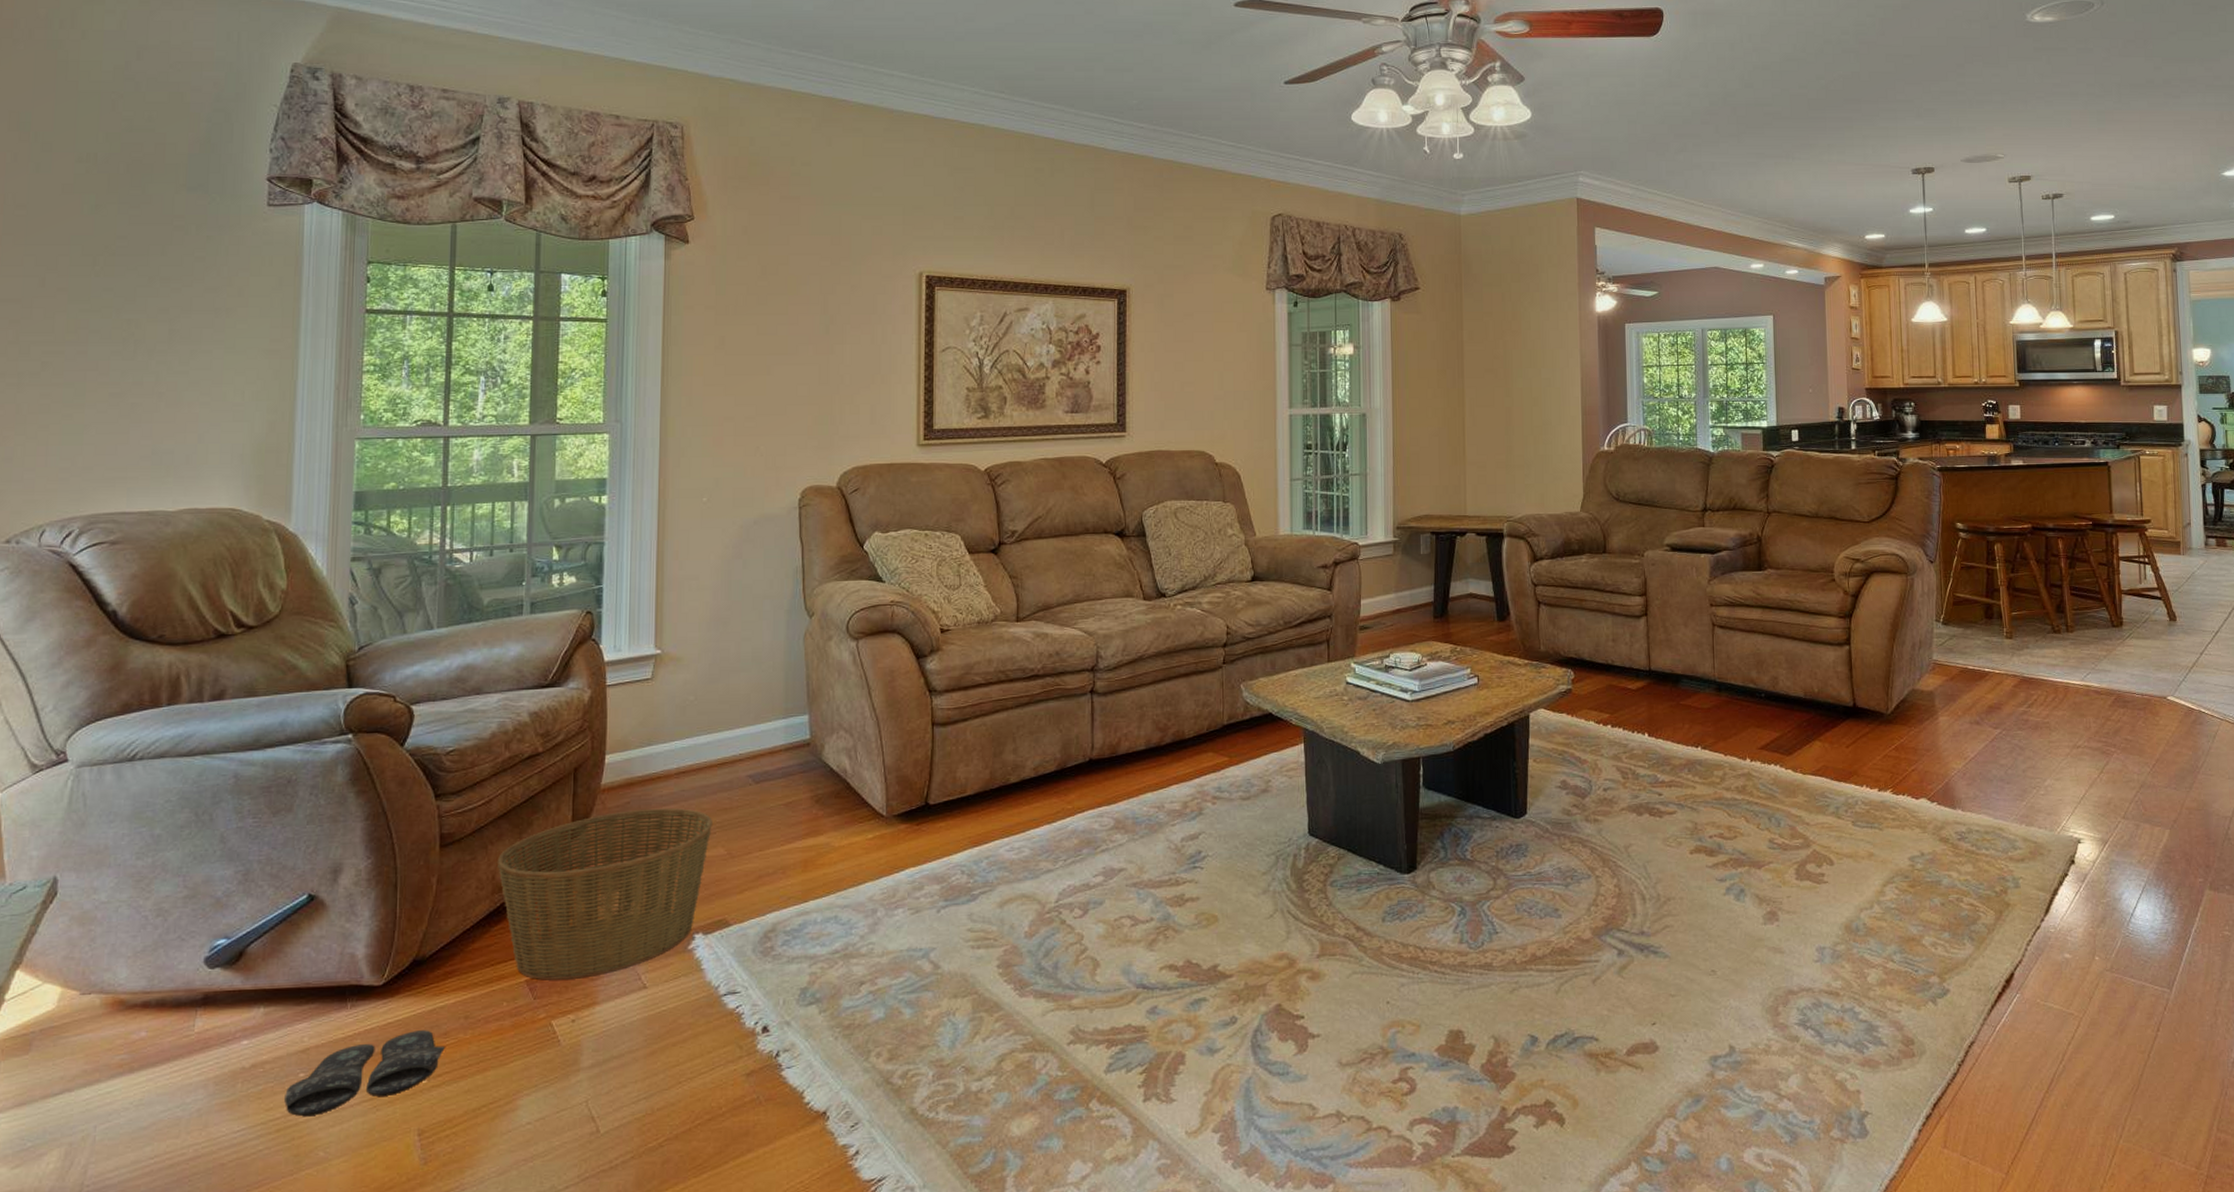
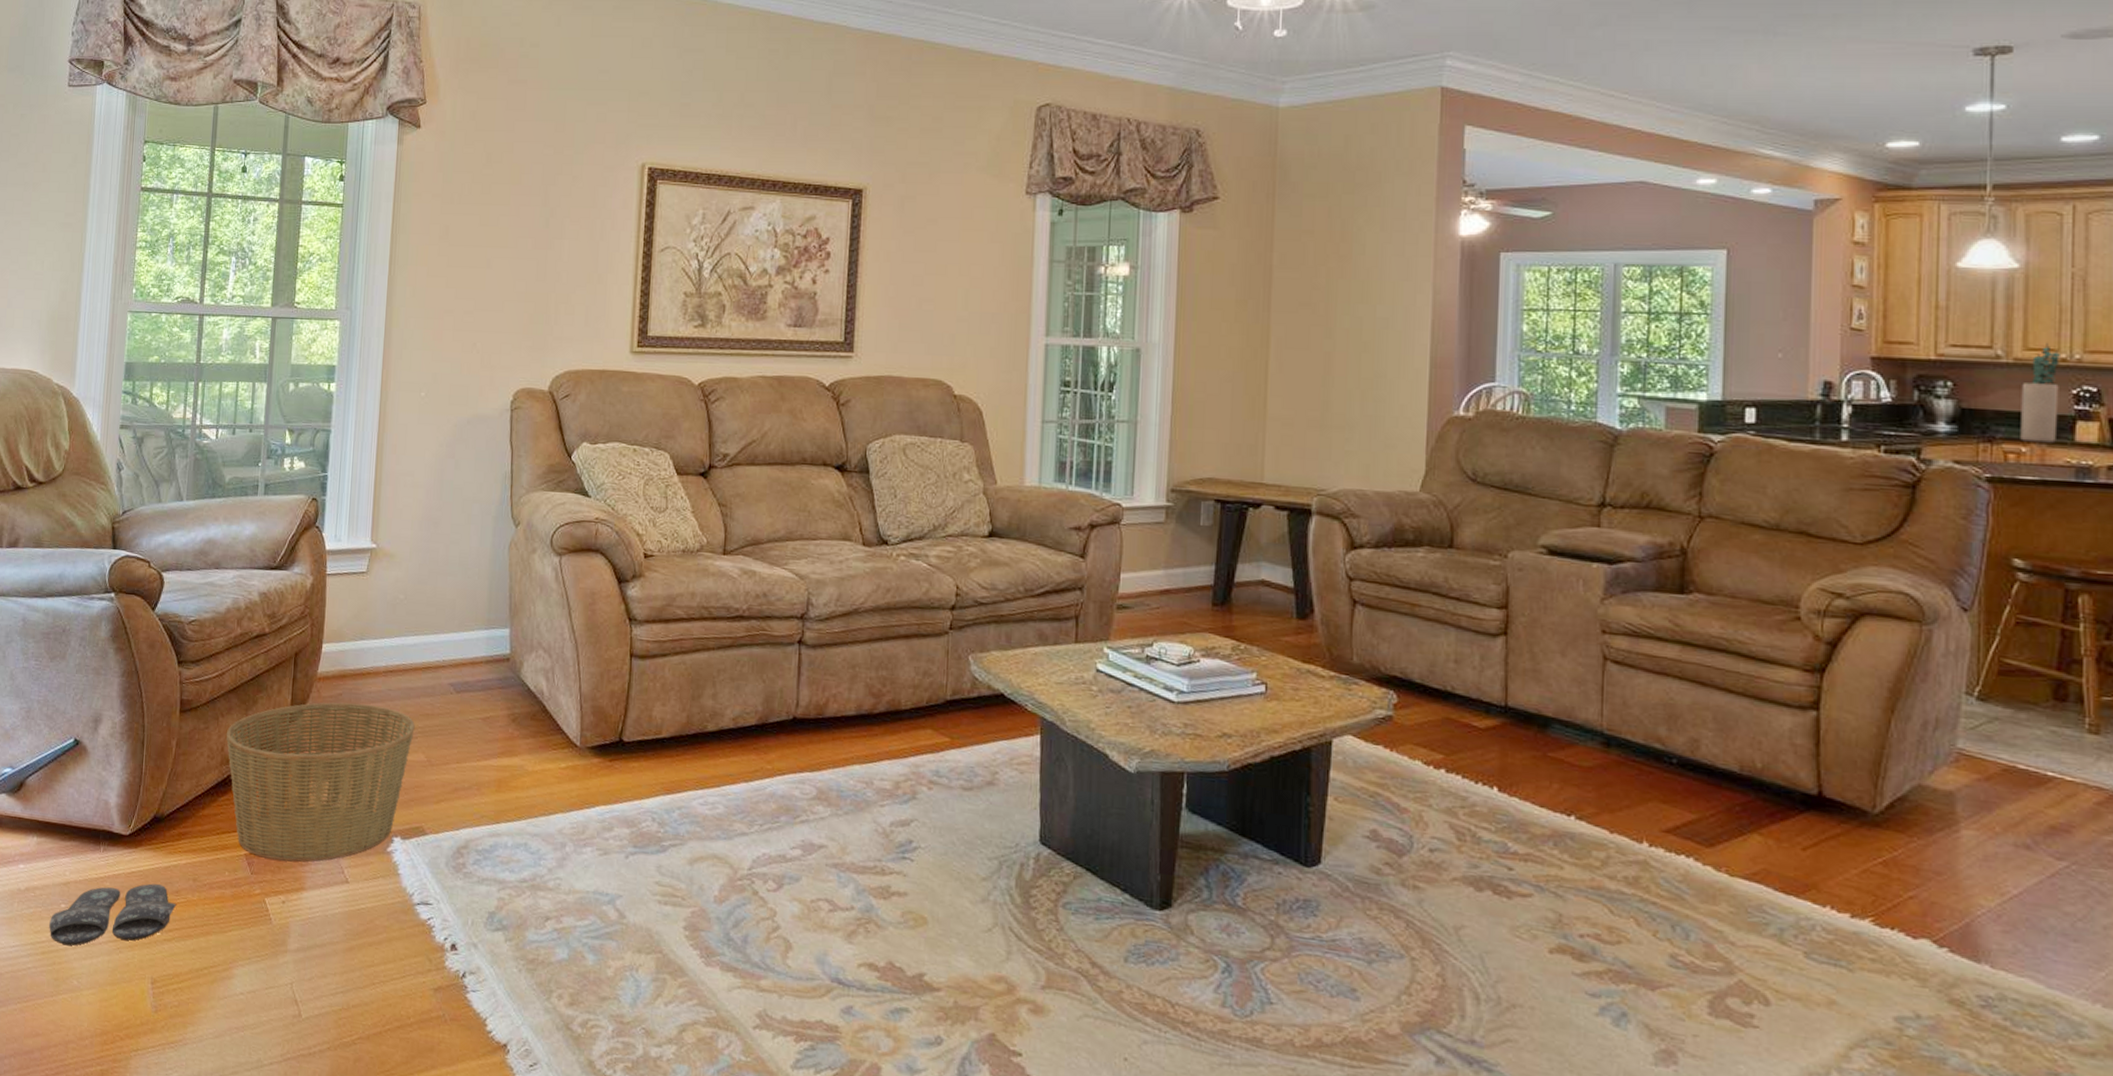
vase: none [1954,371,1976,441] -> present [2020,342,2060,443]

